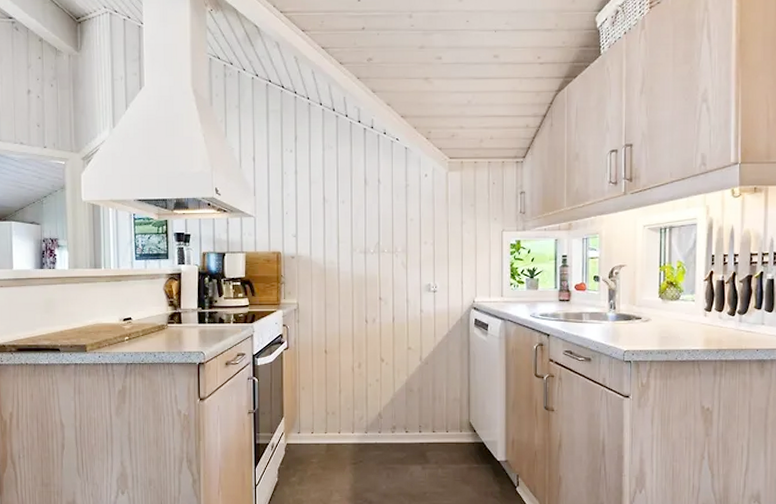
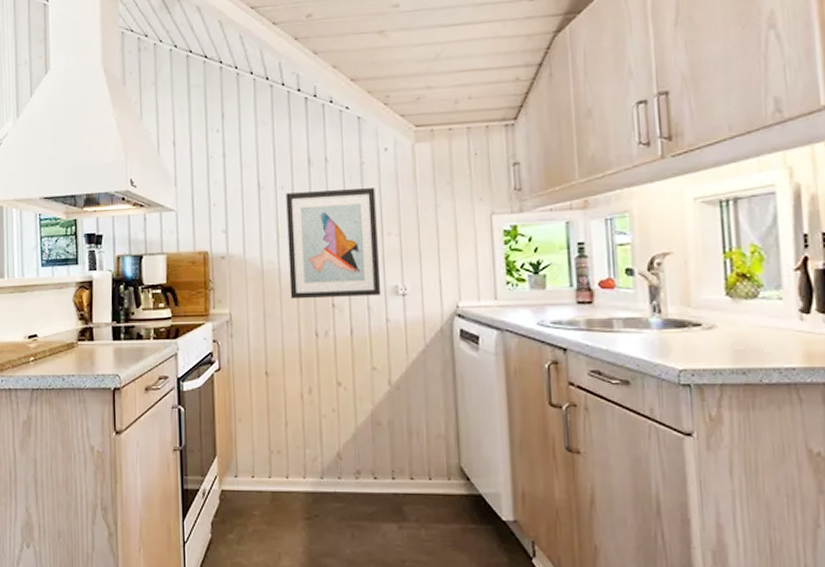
wall art: none [346,206,418,293] -> present [286,188,382,300]

